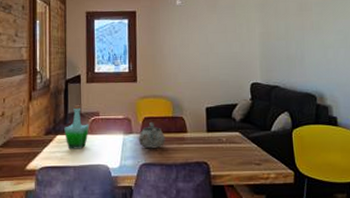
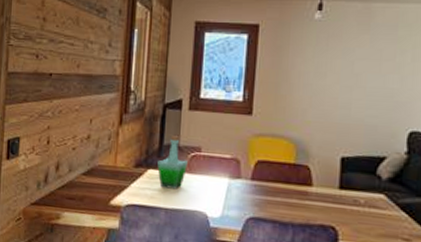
bowl: present [138,121,165,149] -> none [247,166,283,201]

